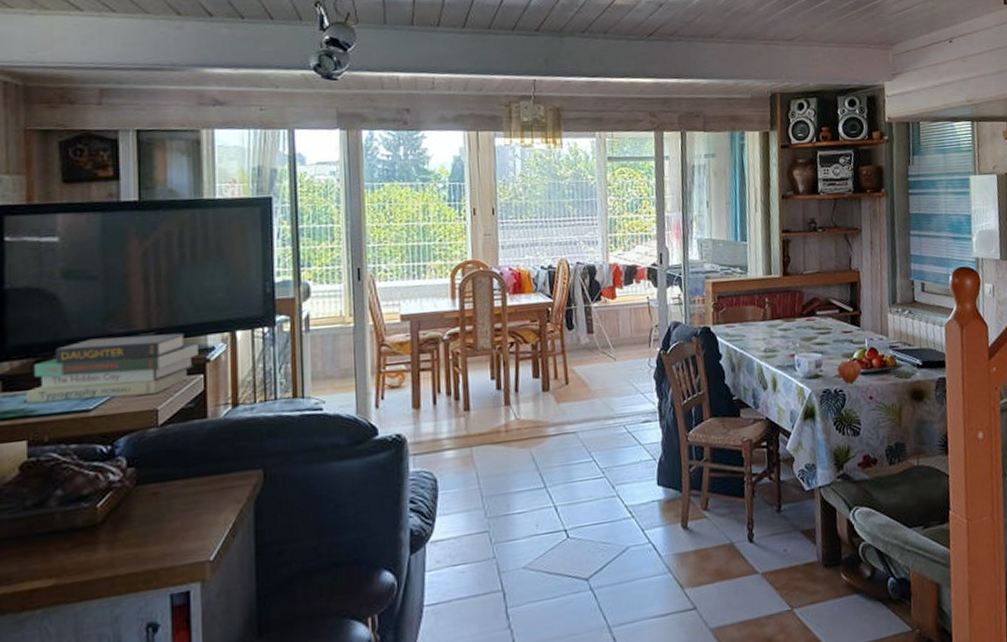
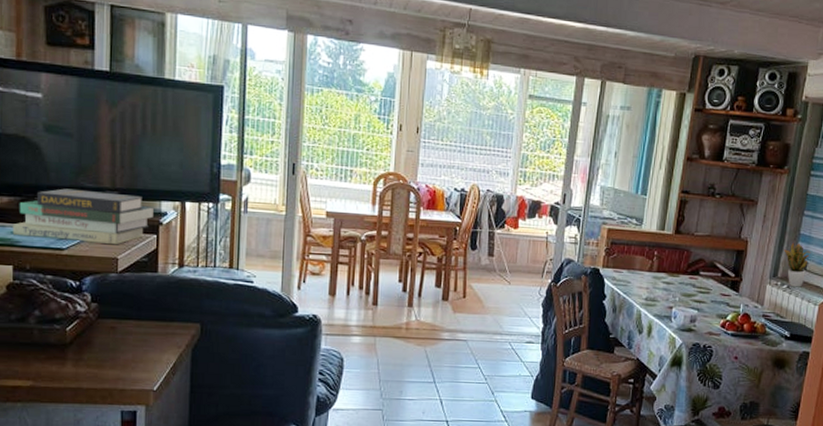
fruit: present [837,357,862,384] -> none [710,318,732,342]
potted plant: none [897,265,926,312] -> present [784,242,811,287]

